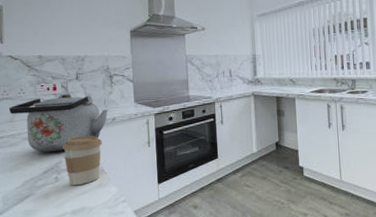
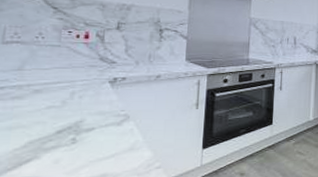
kettle: present [9,93,108,152] -> none [19,43,153,108]
coffee cup: present [62,135,102,185] -> none [86,92,140,148]

